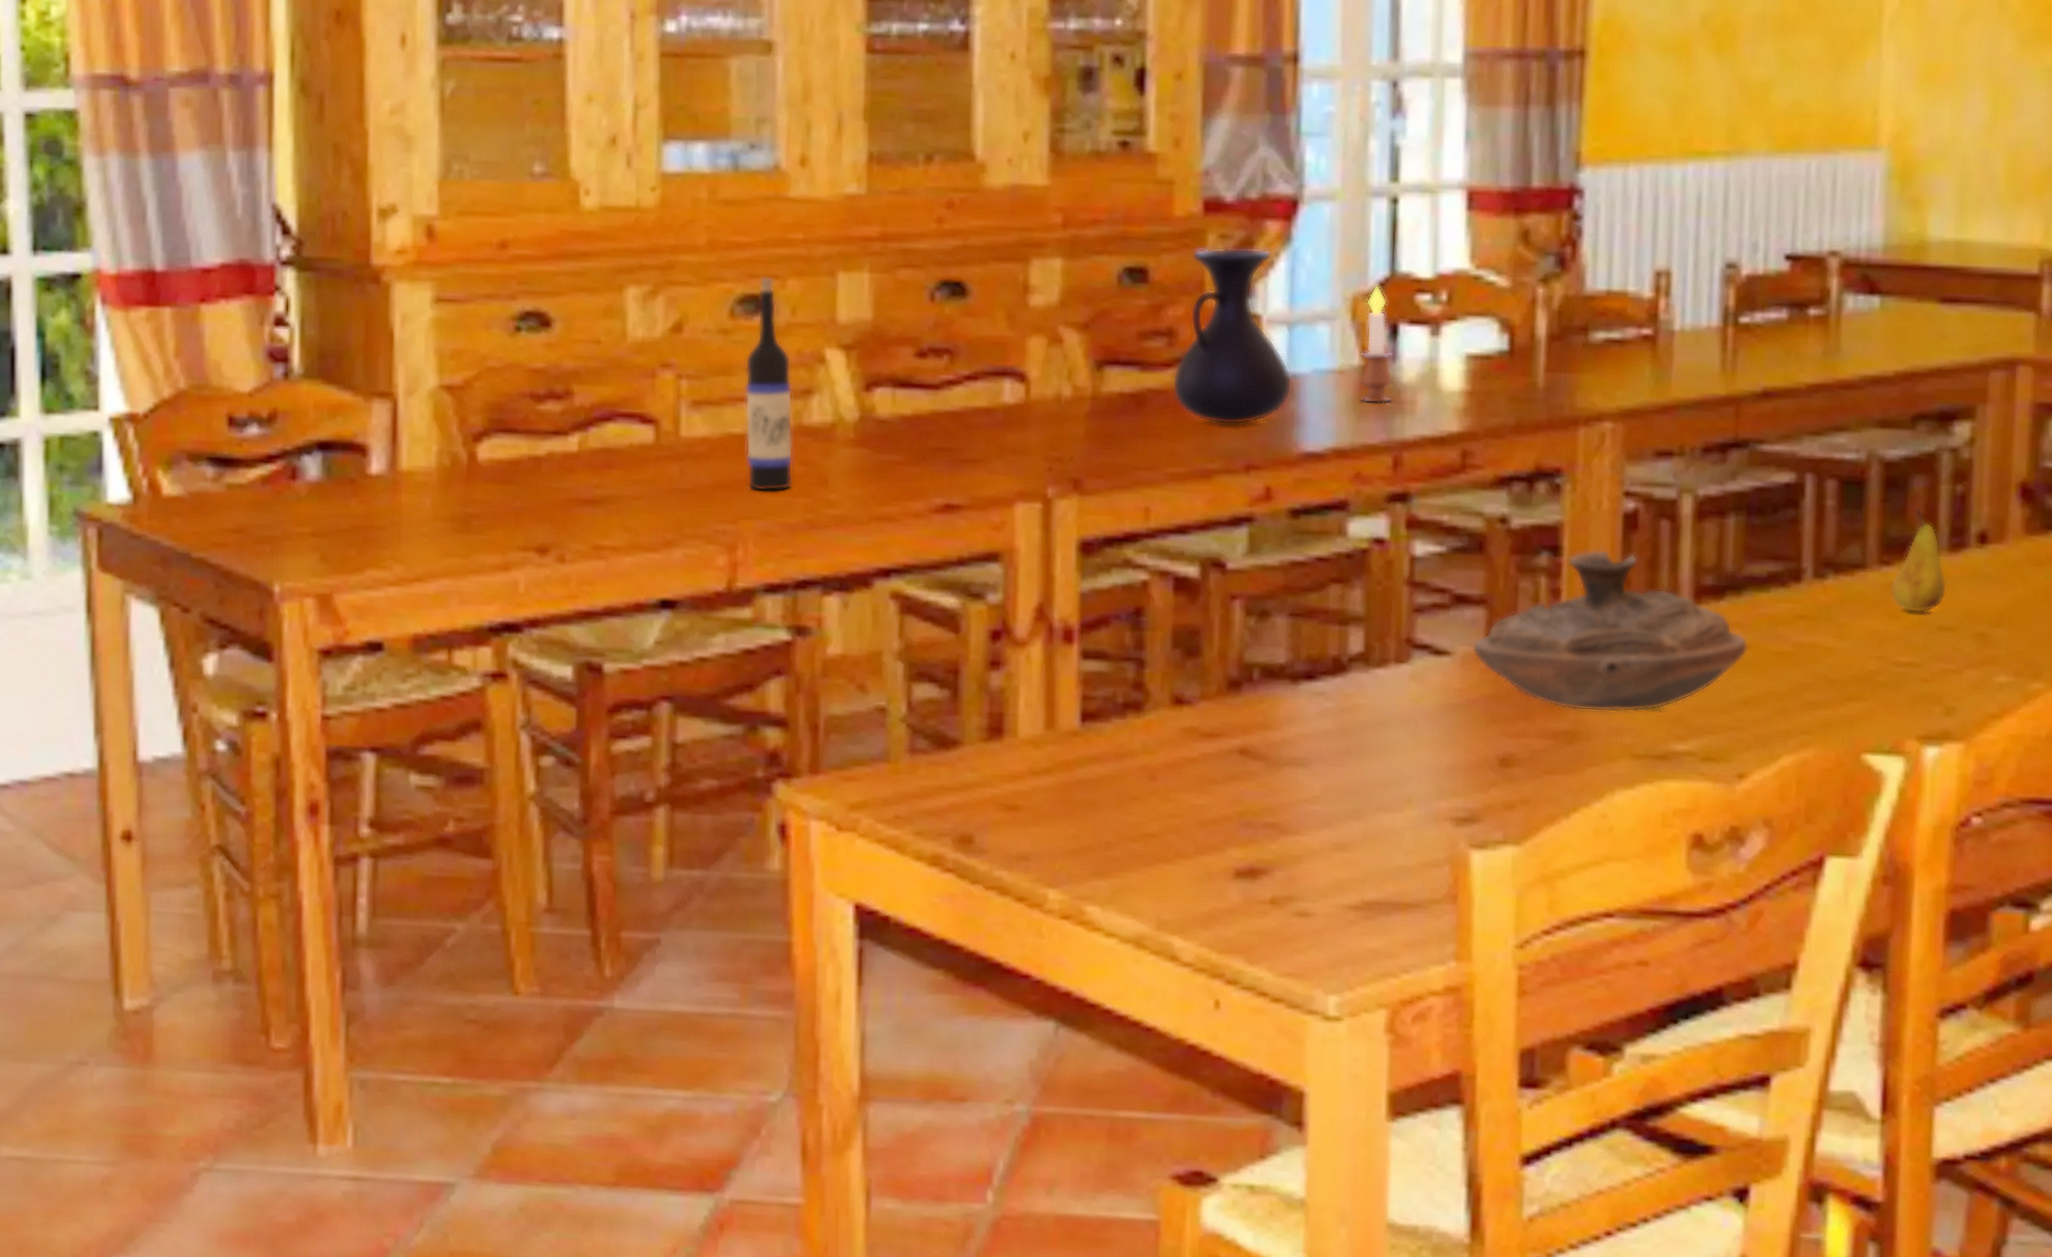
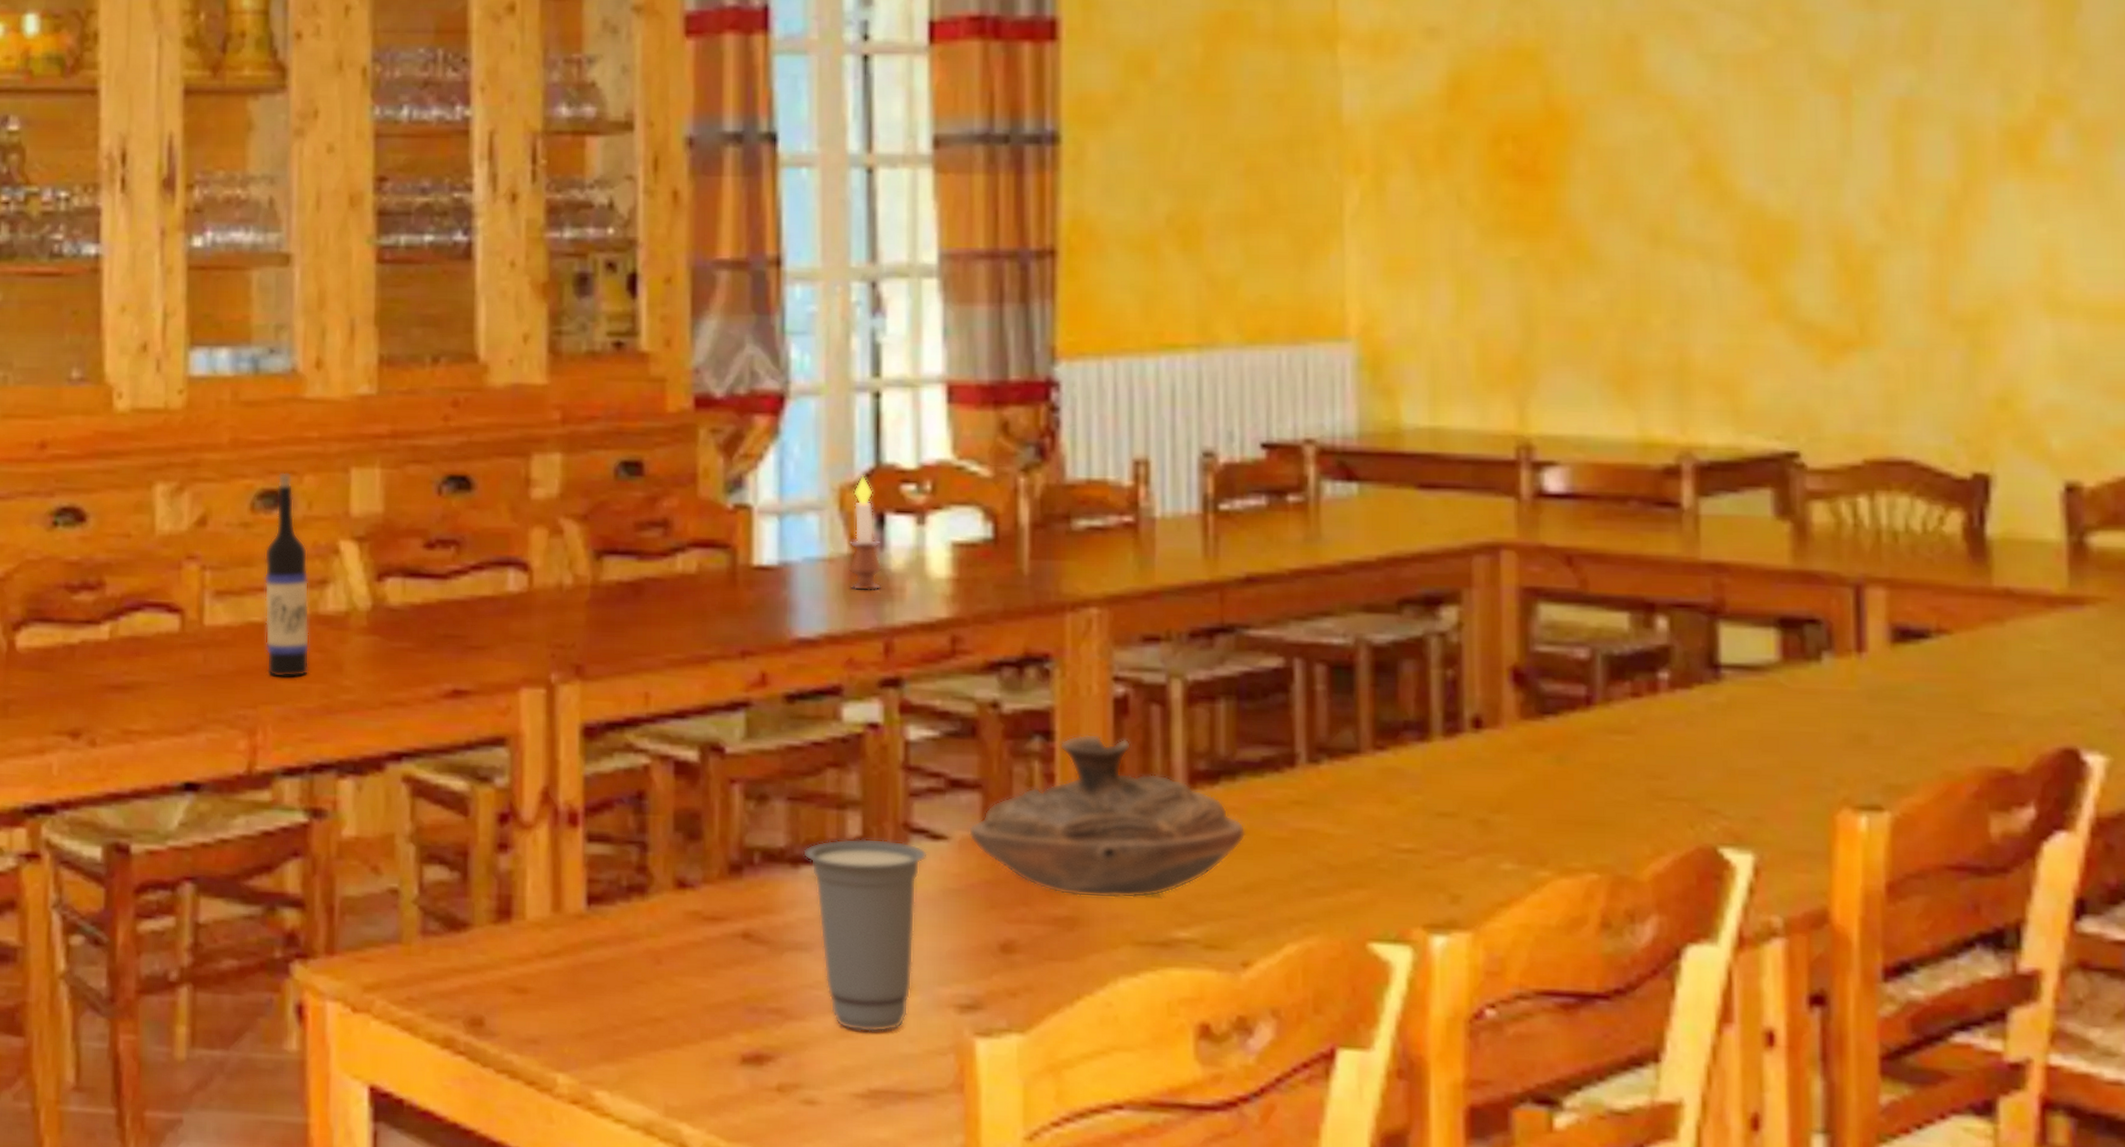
vase: present [1172,247,1293,426] -> none [668,441,784,613]
cup: none [1304,654,1429,846] -> present [803,838,927,1033]
fruit: present [1890,510,1947,613] -> none [1387,694,1444,799]

